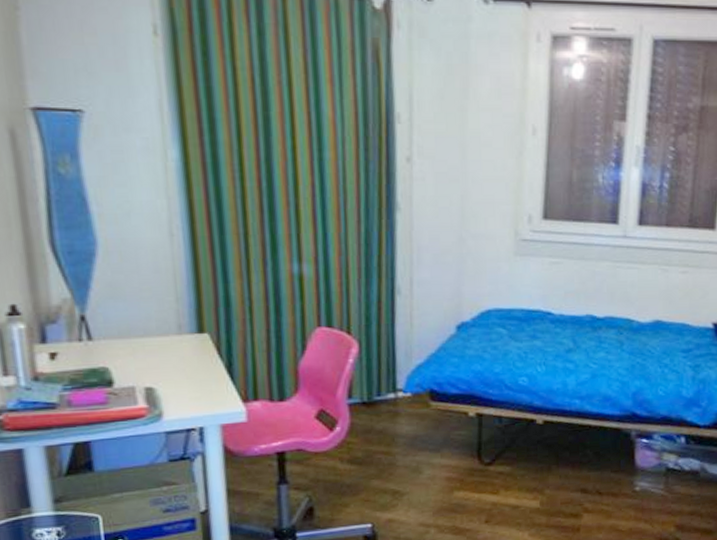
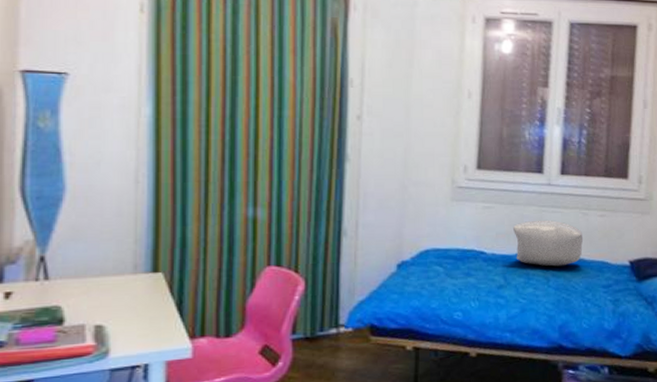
pillow: none [584,276,662,329] -> present [513,219,584,267]

